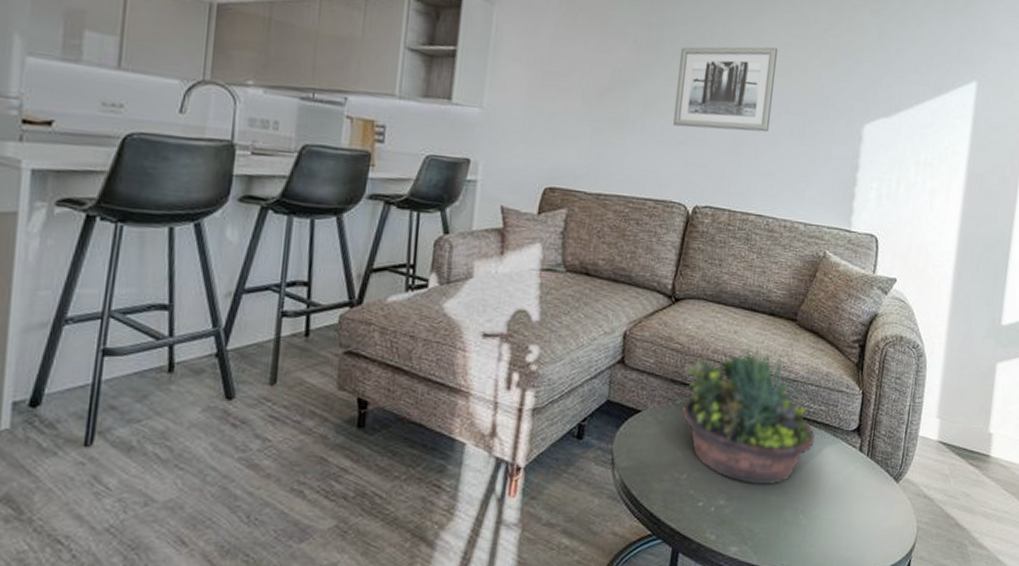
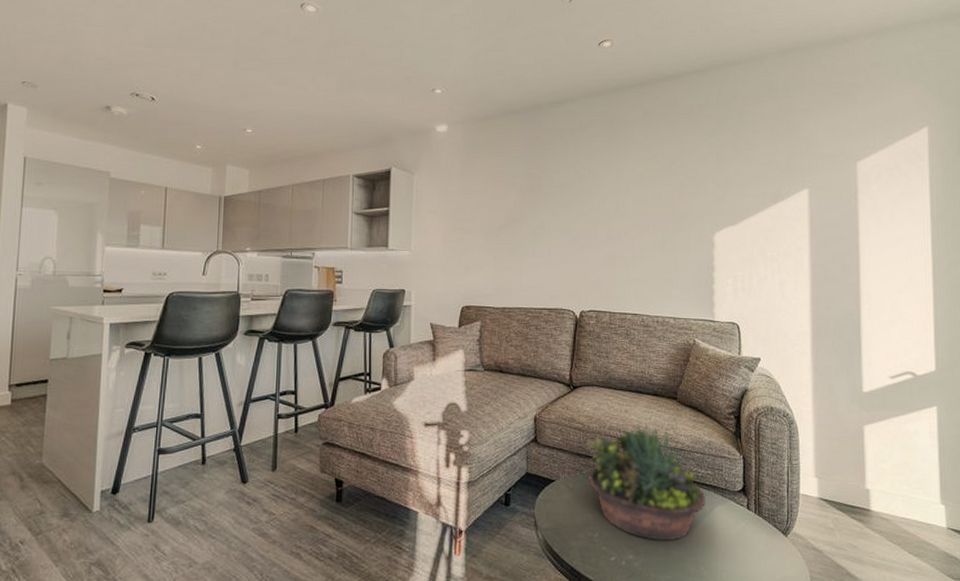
wall art: present [673,46,778,133] -> none [556,180,635,250]

